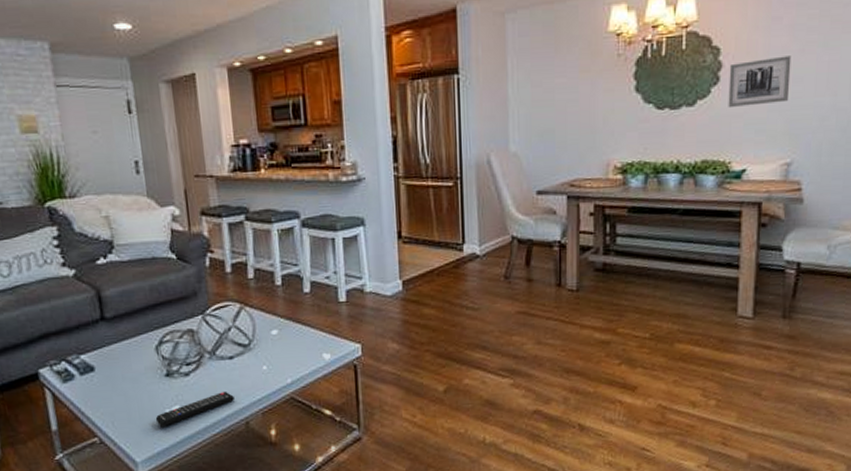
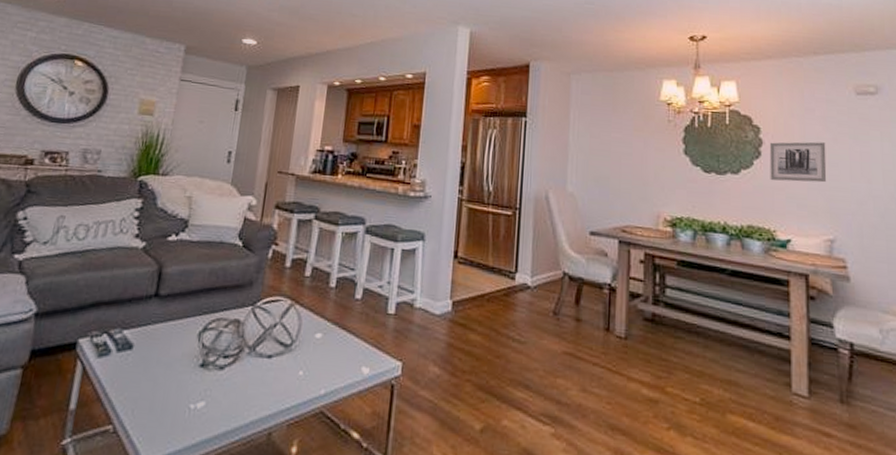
remote control: present [155,391,234,428] -> none [176,392,263,425]

